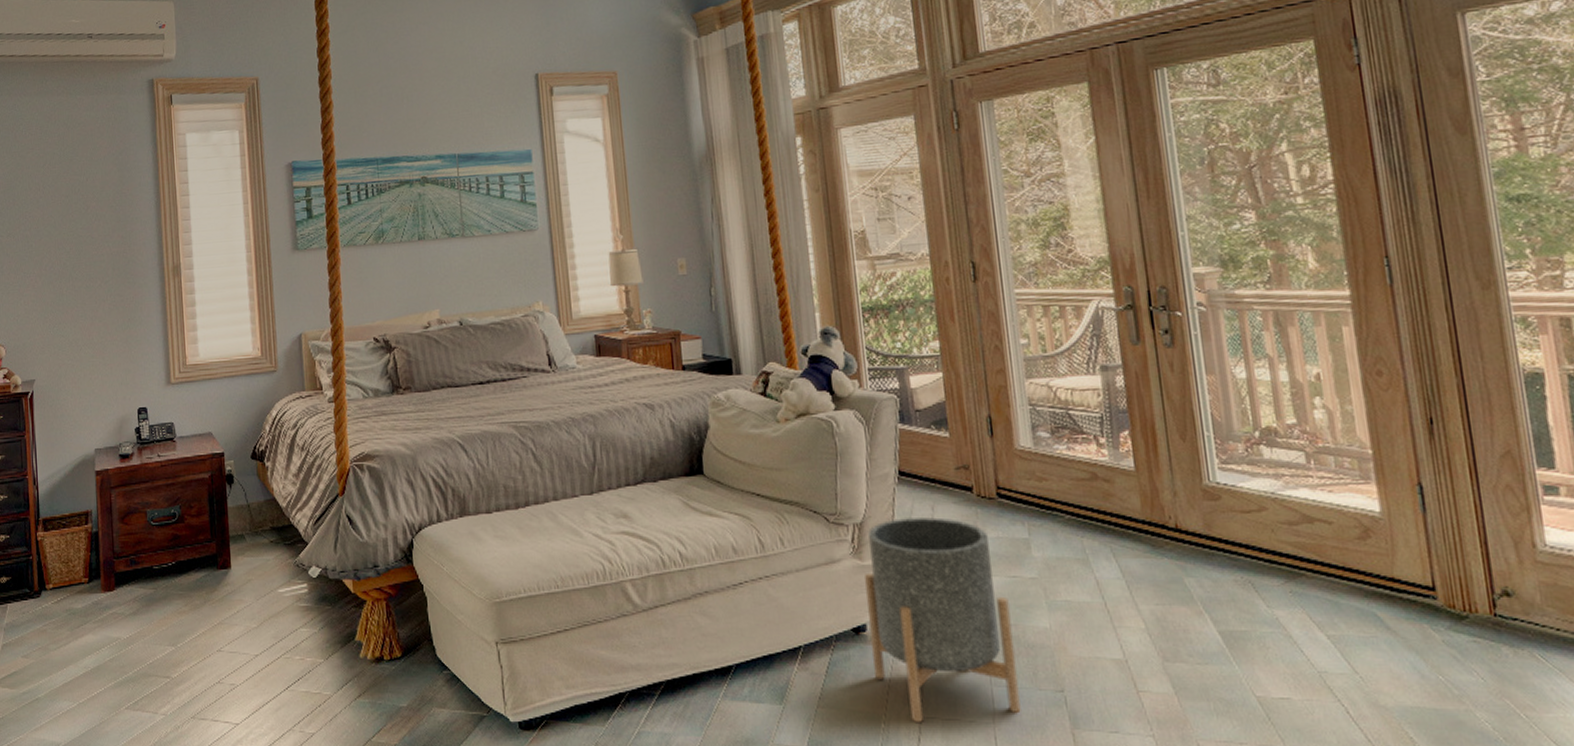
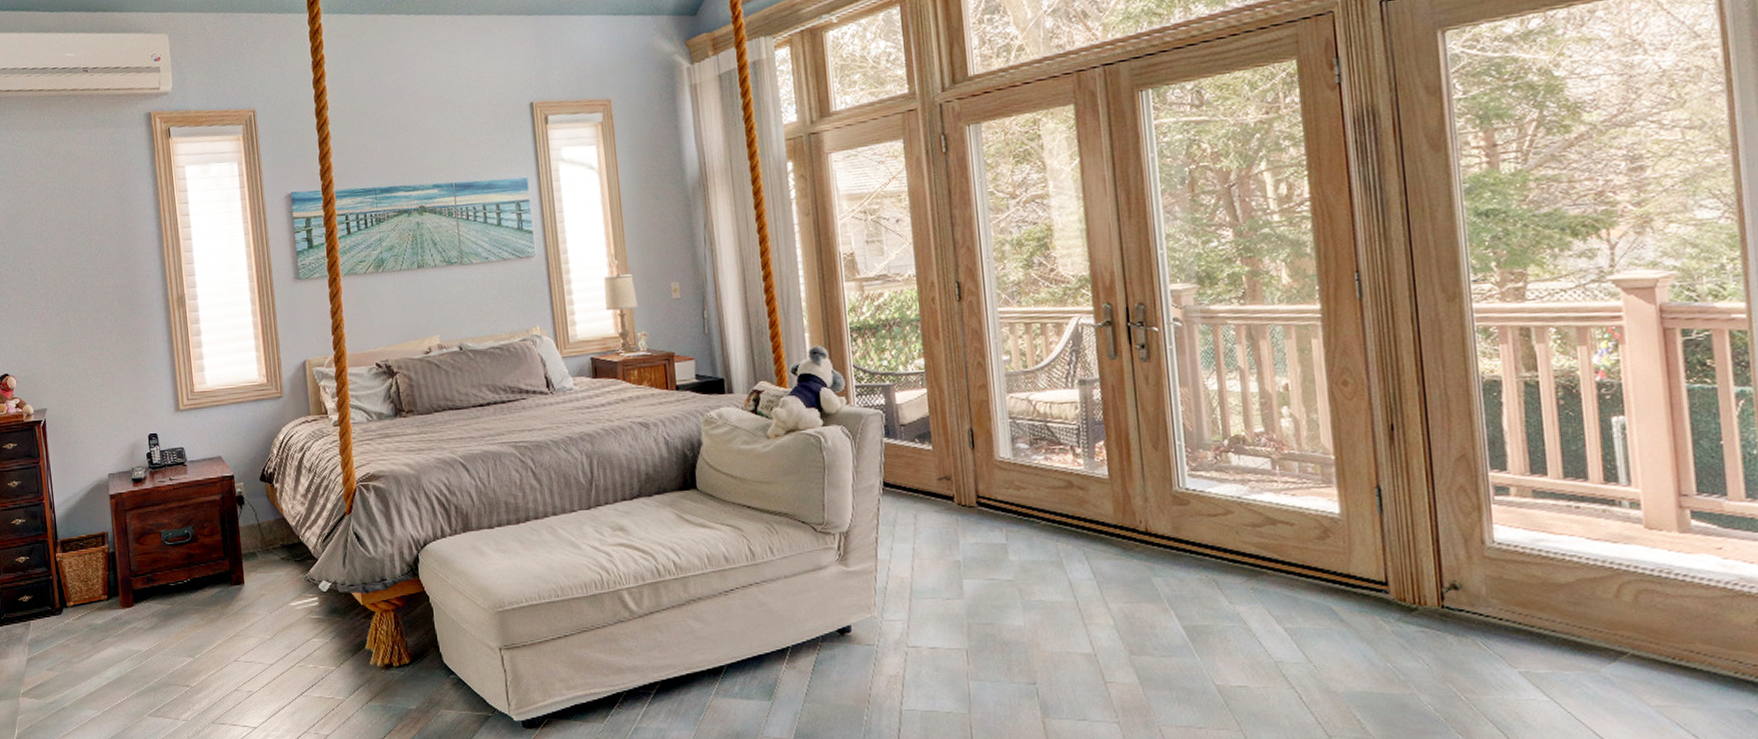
planter: present [865,517,1021,722] -> none [850,525,995,714]

